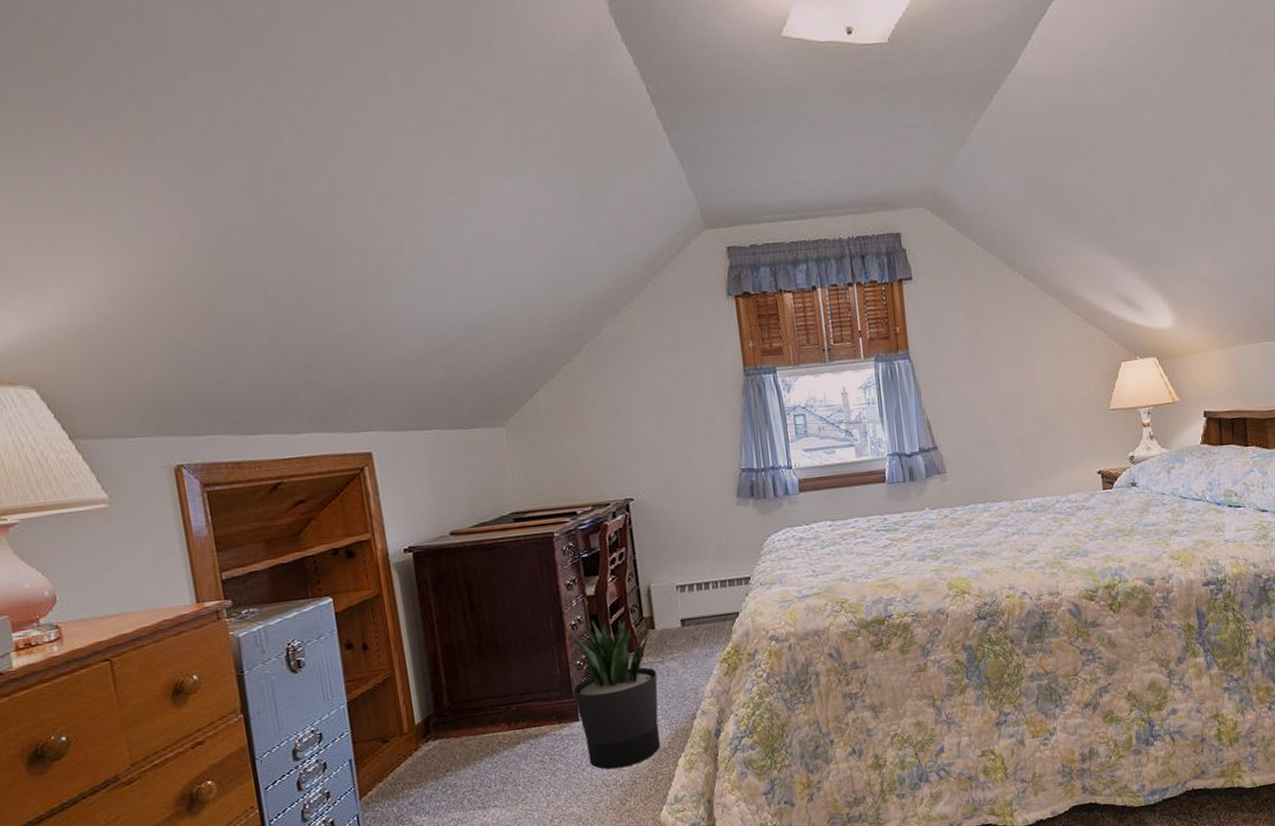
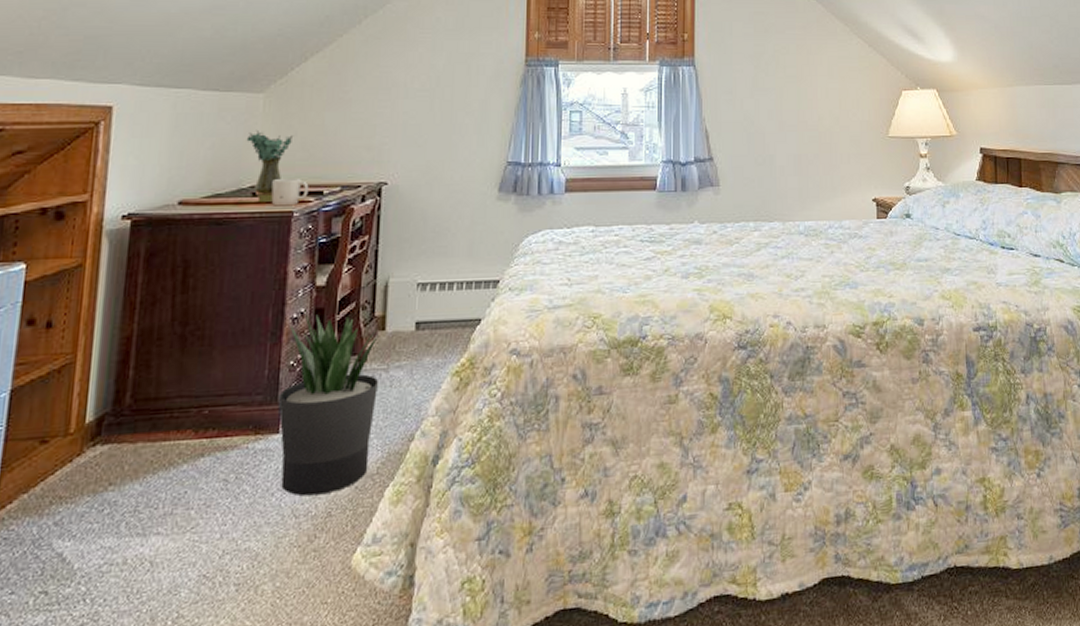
vase: none [498,461,540,527] -> present [246,129,294,202]
mug: none [529,501,564,529] -> present [271,177,309,206]

